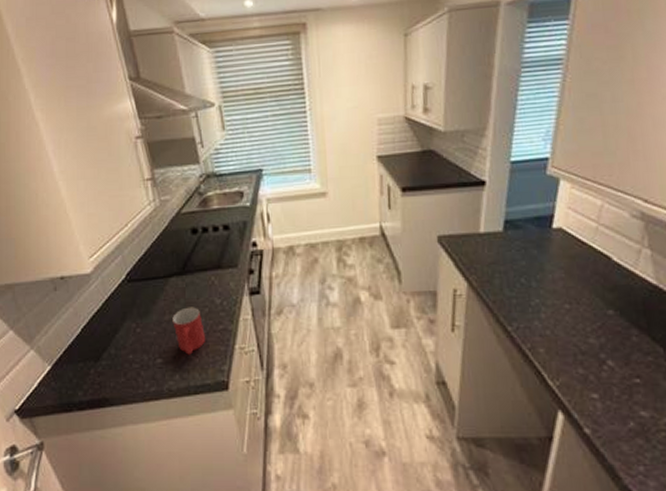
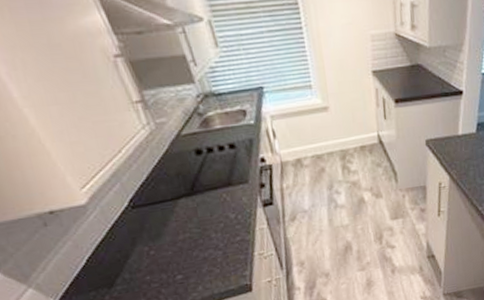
mug: present [172,307,205,355] -> none [187,224,224,268]

